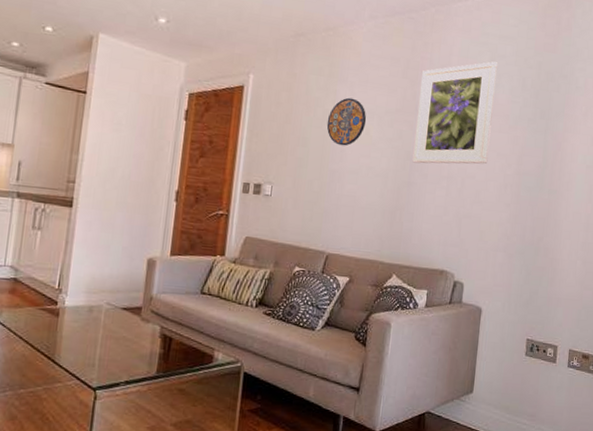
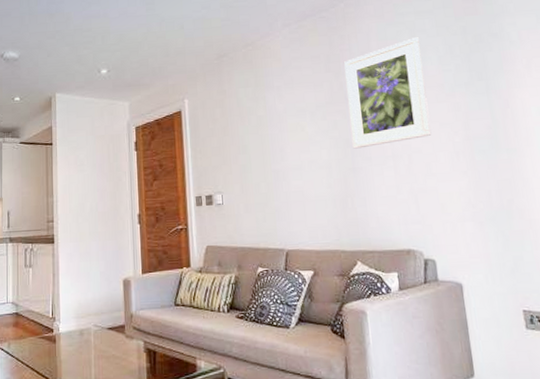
manhole cover: present [326,97,367,146] -> none [262,101,300,146]

